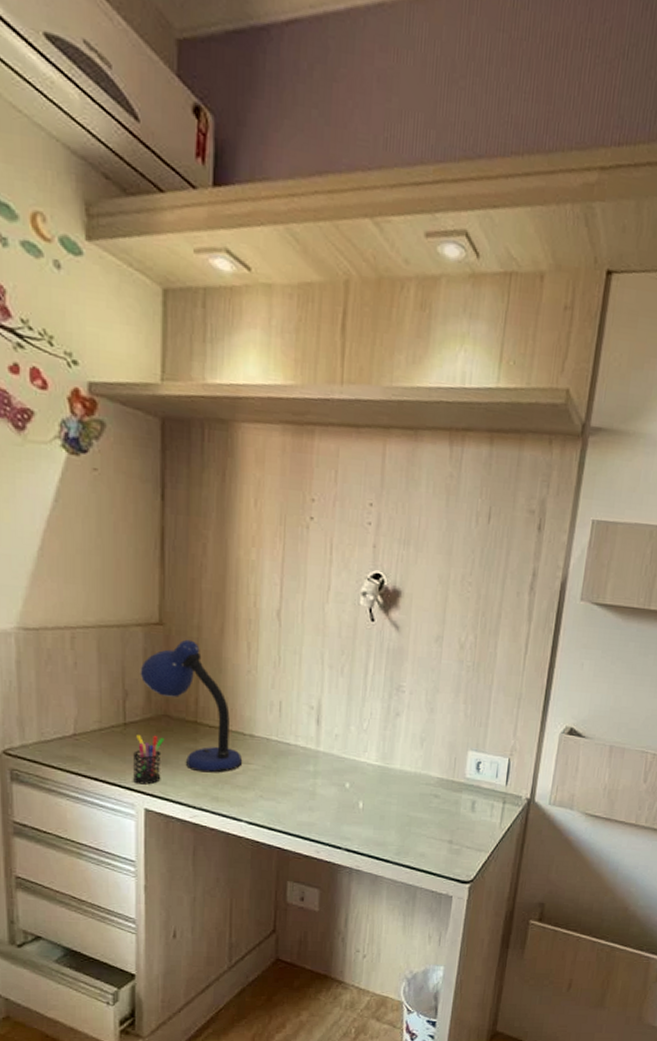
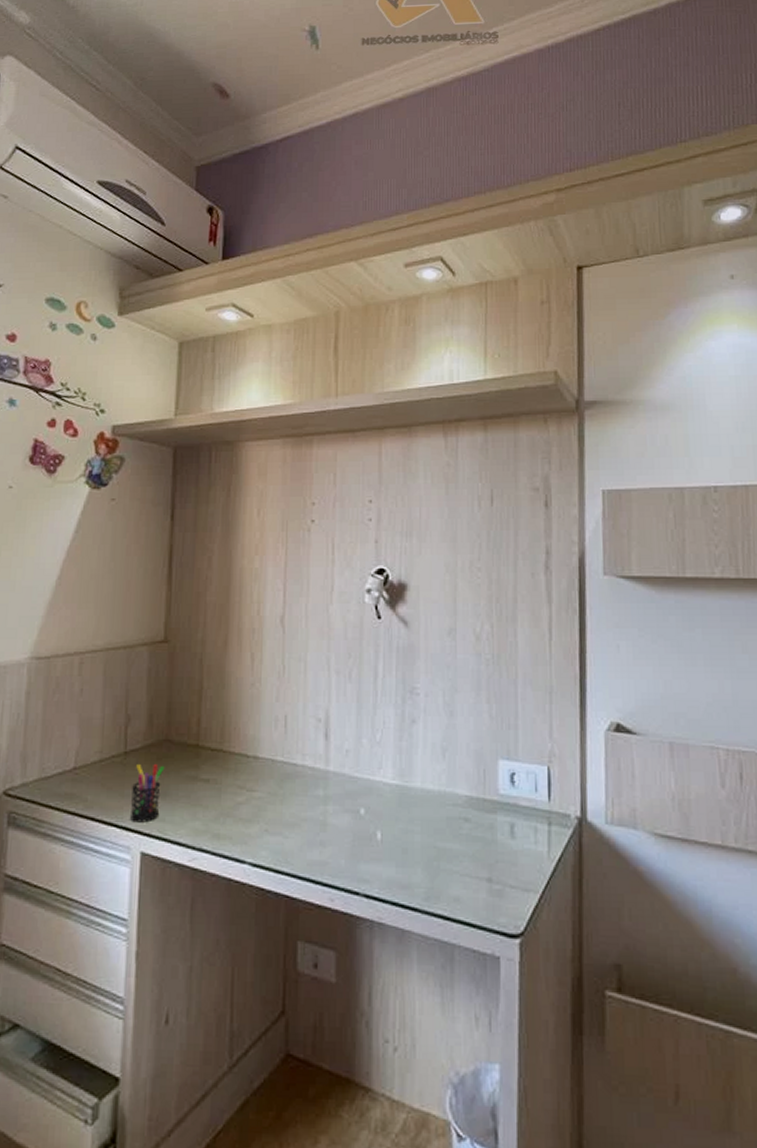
desk lamp: present [140,639,243,773] -> none [143,655,246,804]

